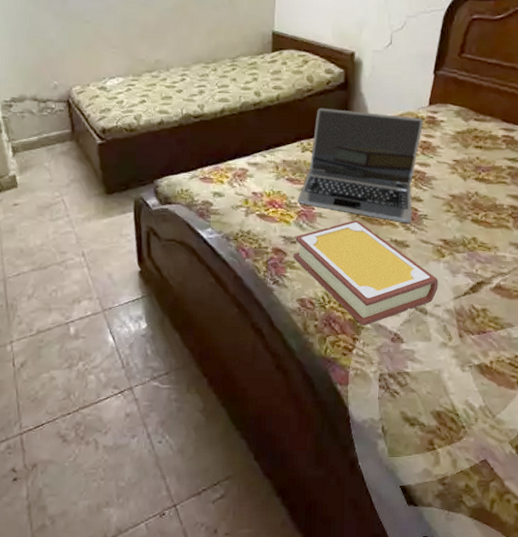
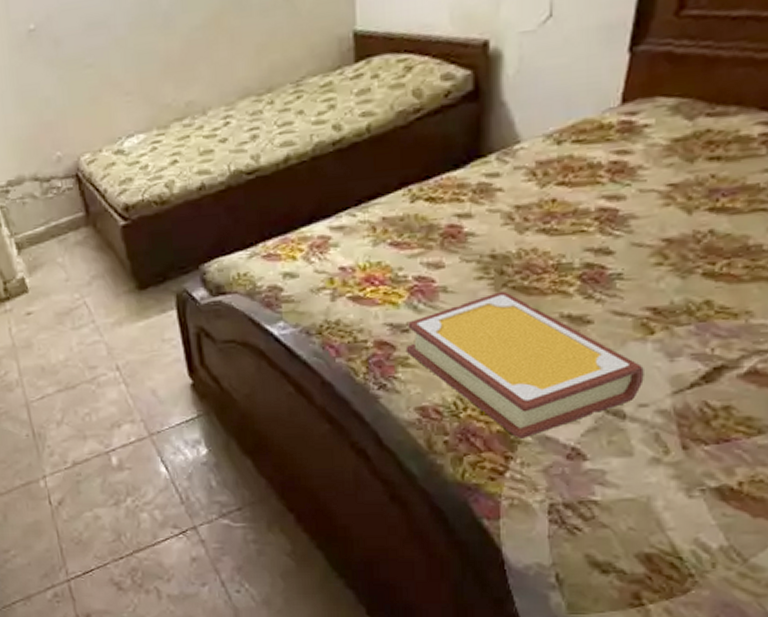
laptop: present [297,107,424,223] -> none [408,125,613,289]

